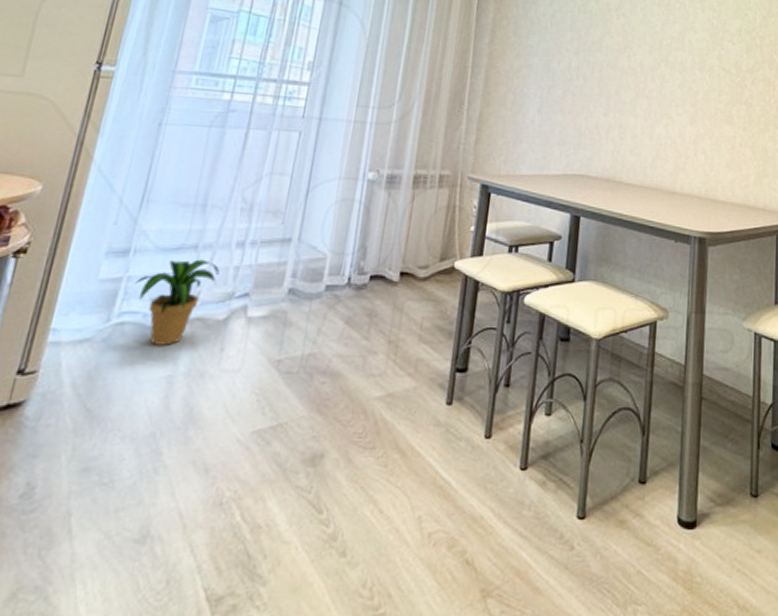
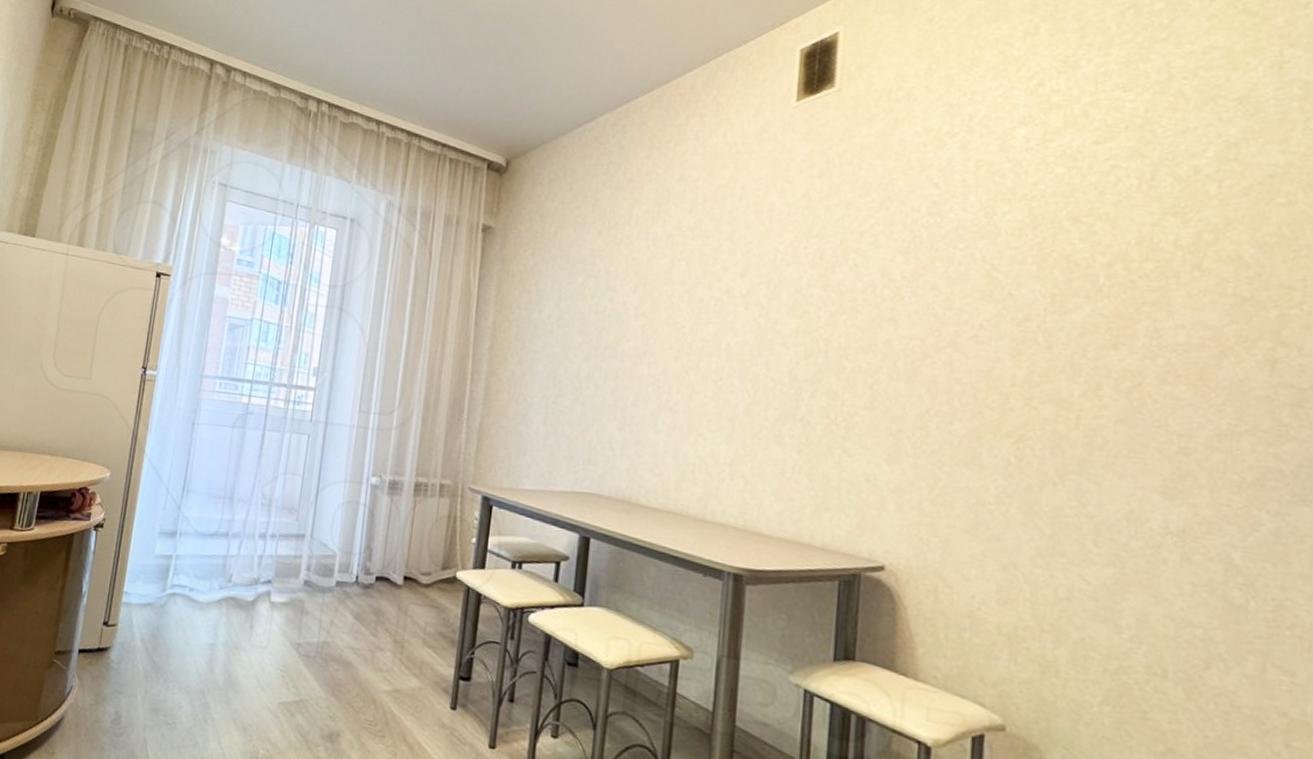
potted plant: present [134,259,220,345] -> none [181,545,247,618]

